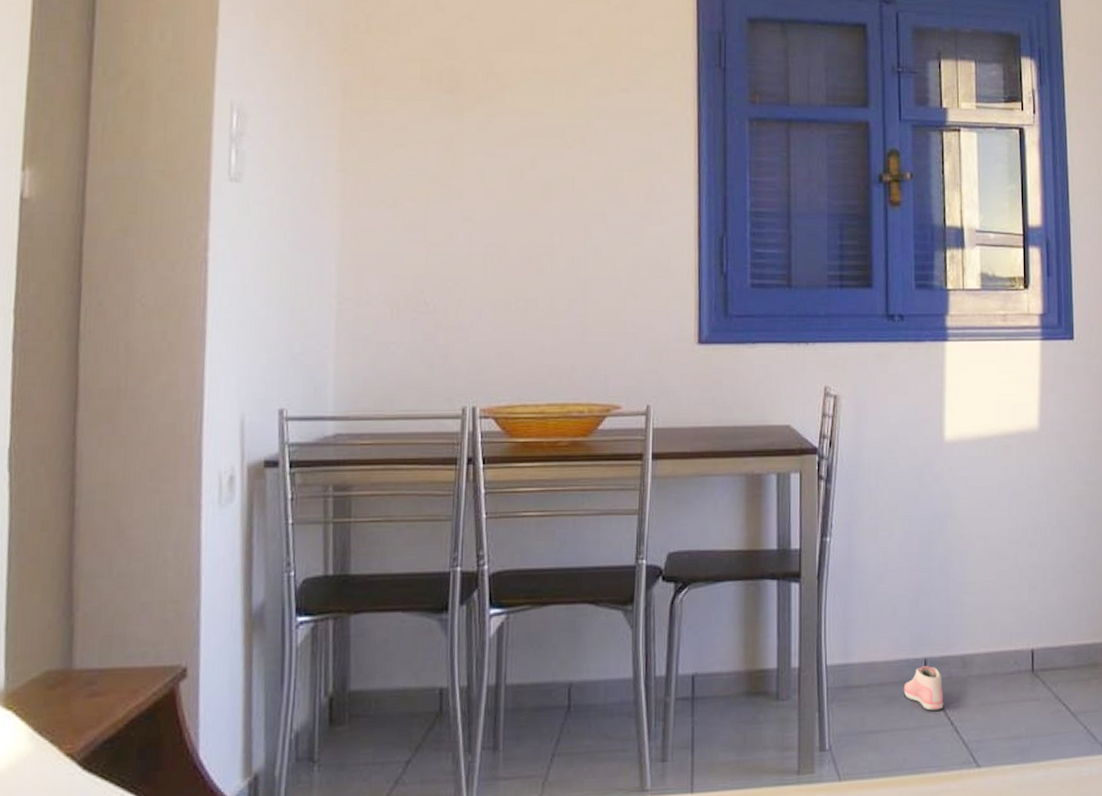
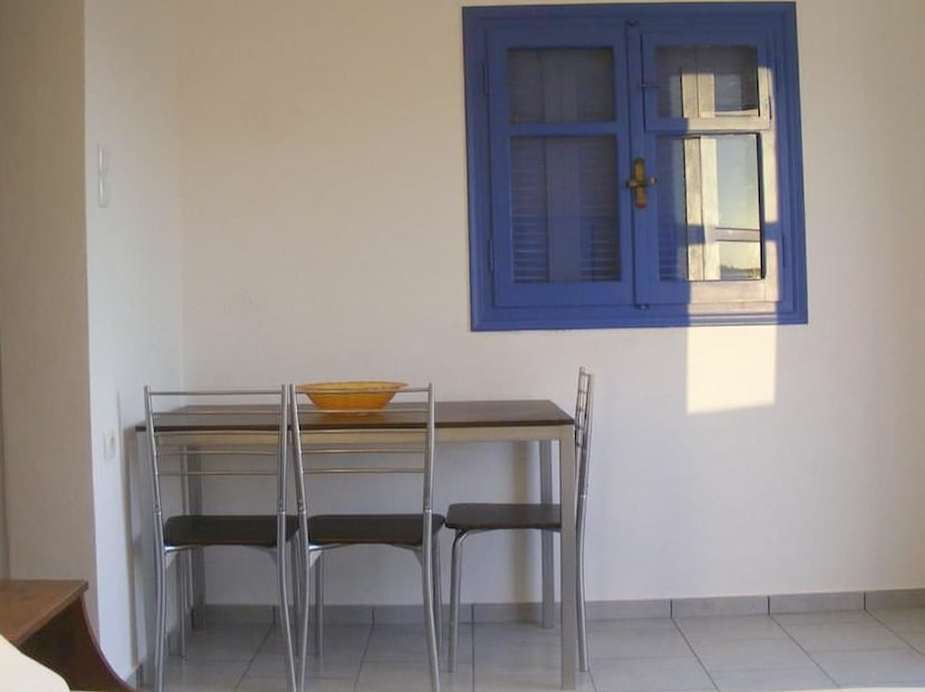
sneaker: present [903,666,944,711] -> none [652,606,688,643]

